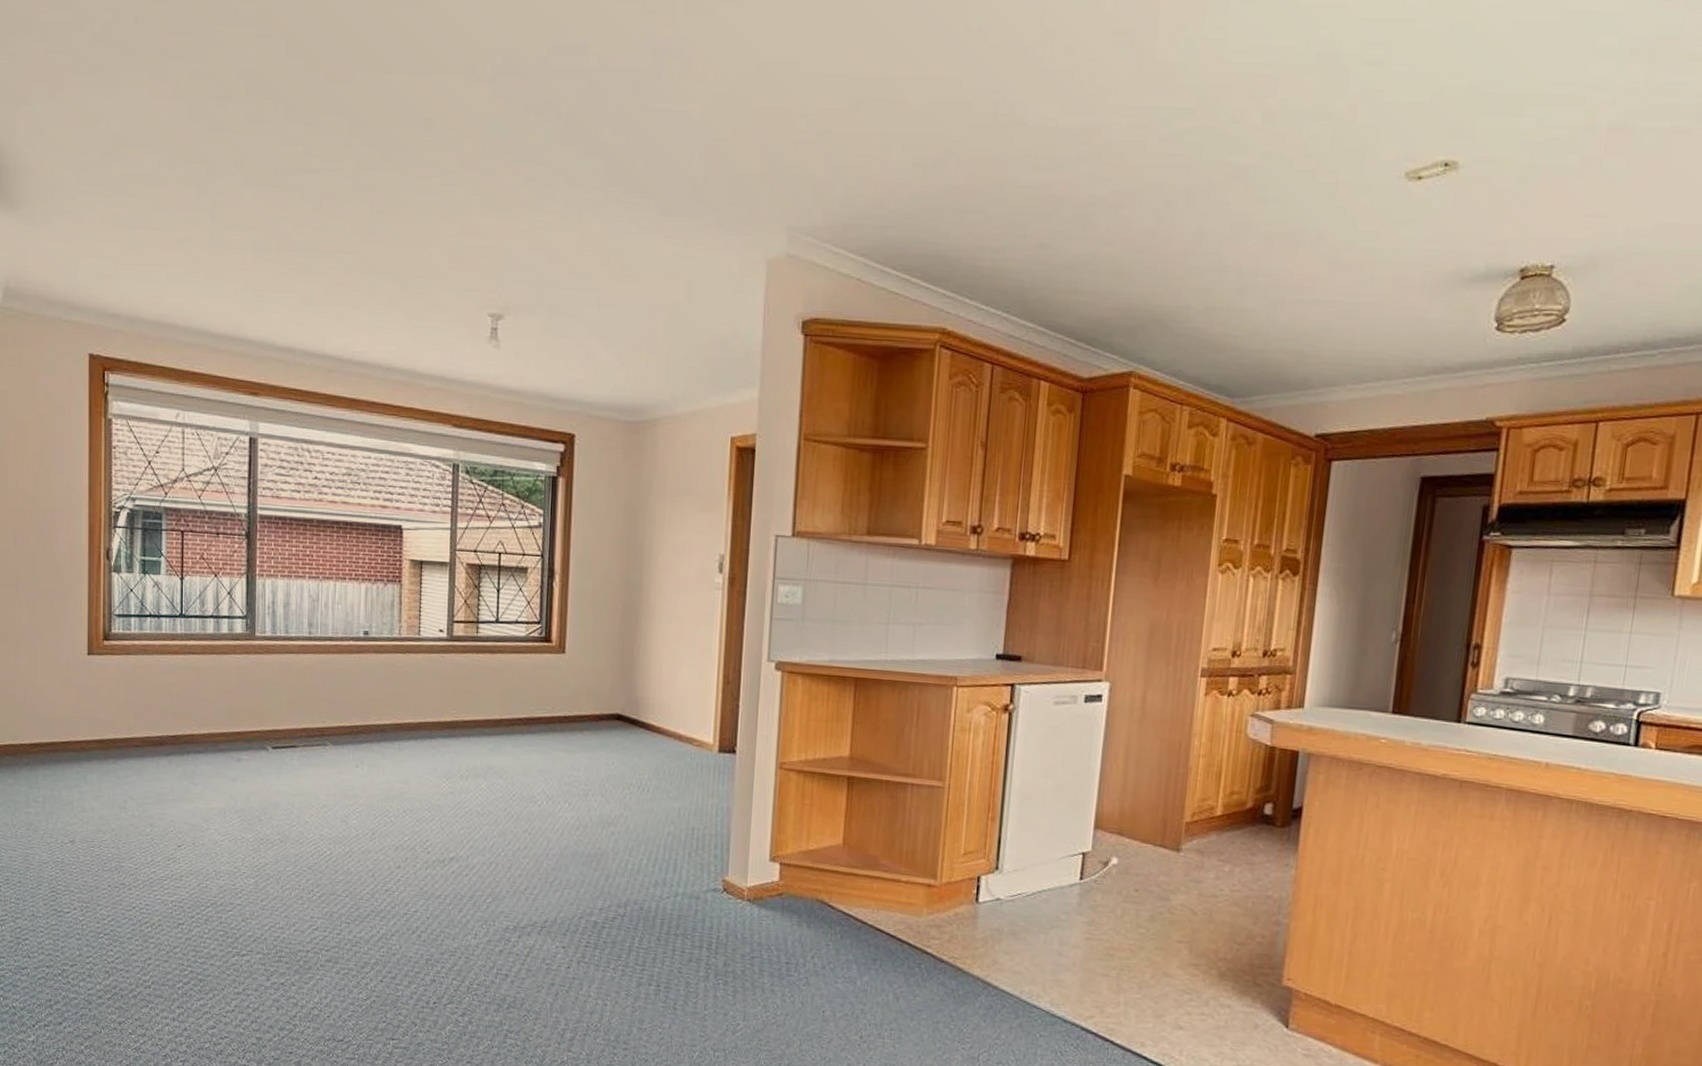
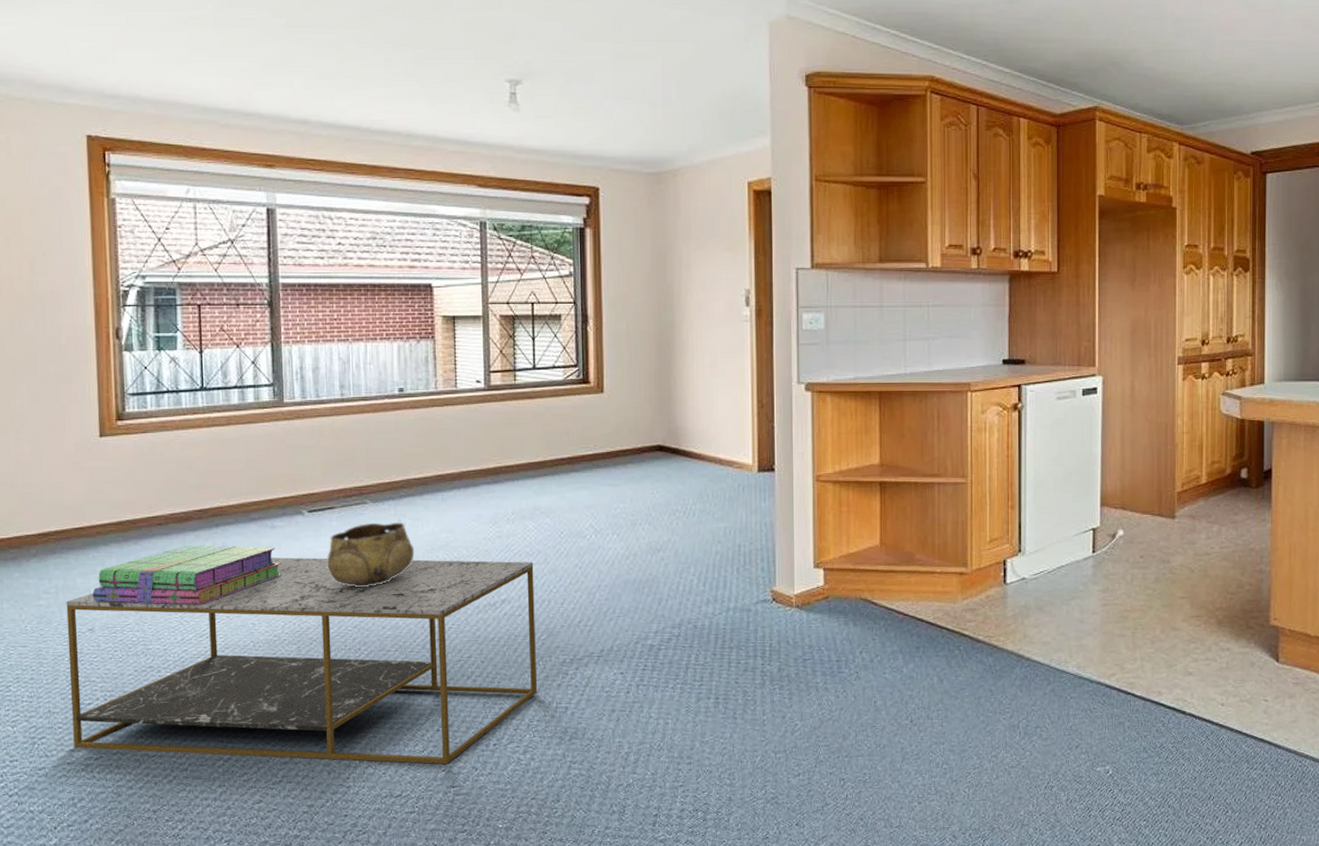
coffee table: none [52,790,484,1016] -> present [66,557,537,765]
stack of books: none [75,769,244,830] -> present [92,545,281,606]
decorative bowl: none [287,765,370,830] -> present [327,522,415,588]

